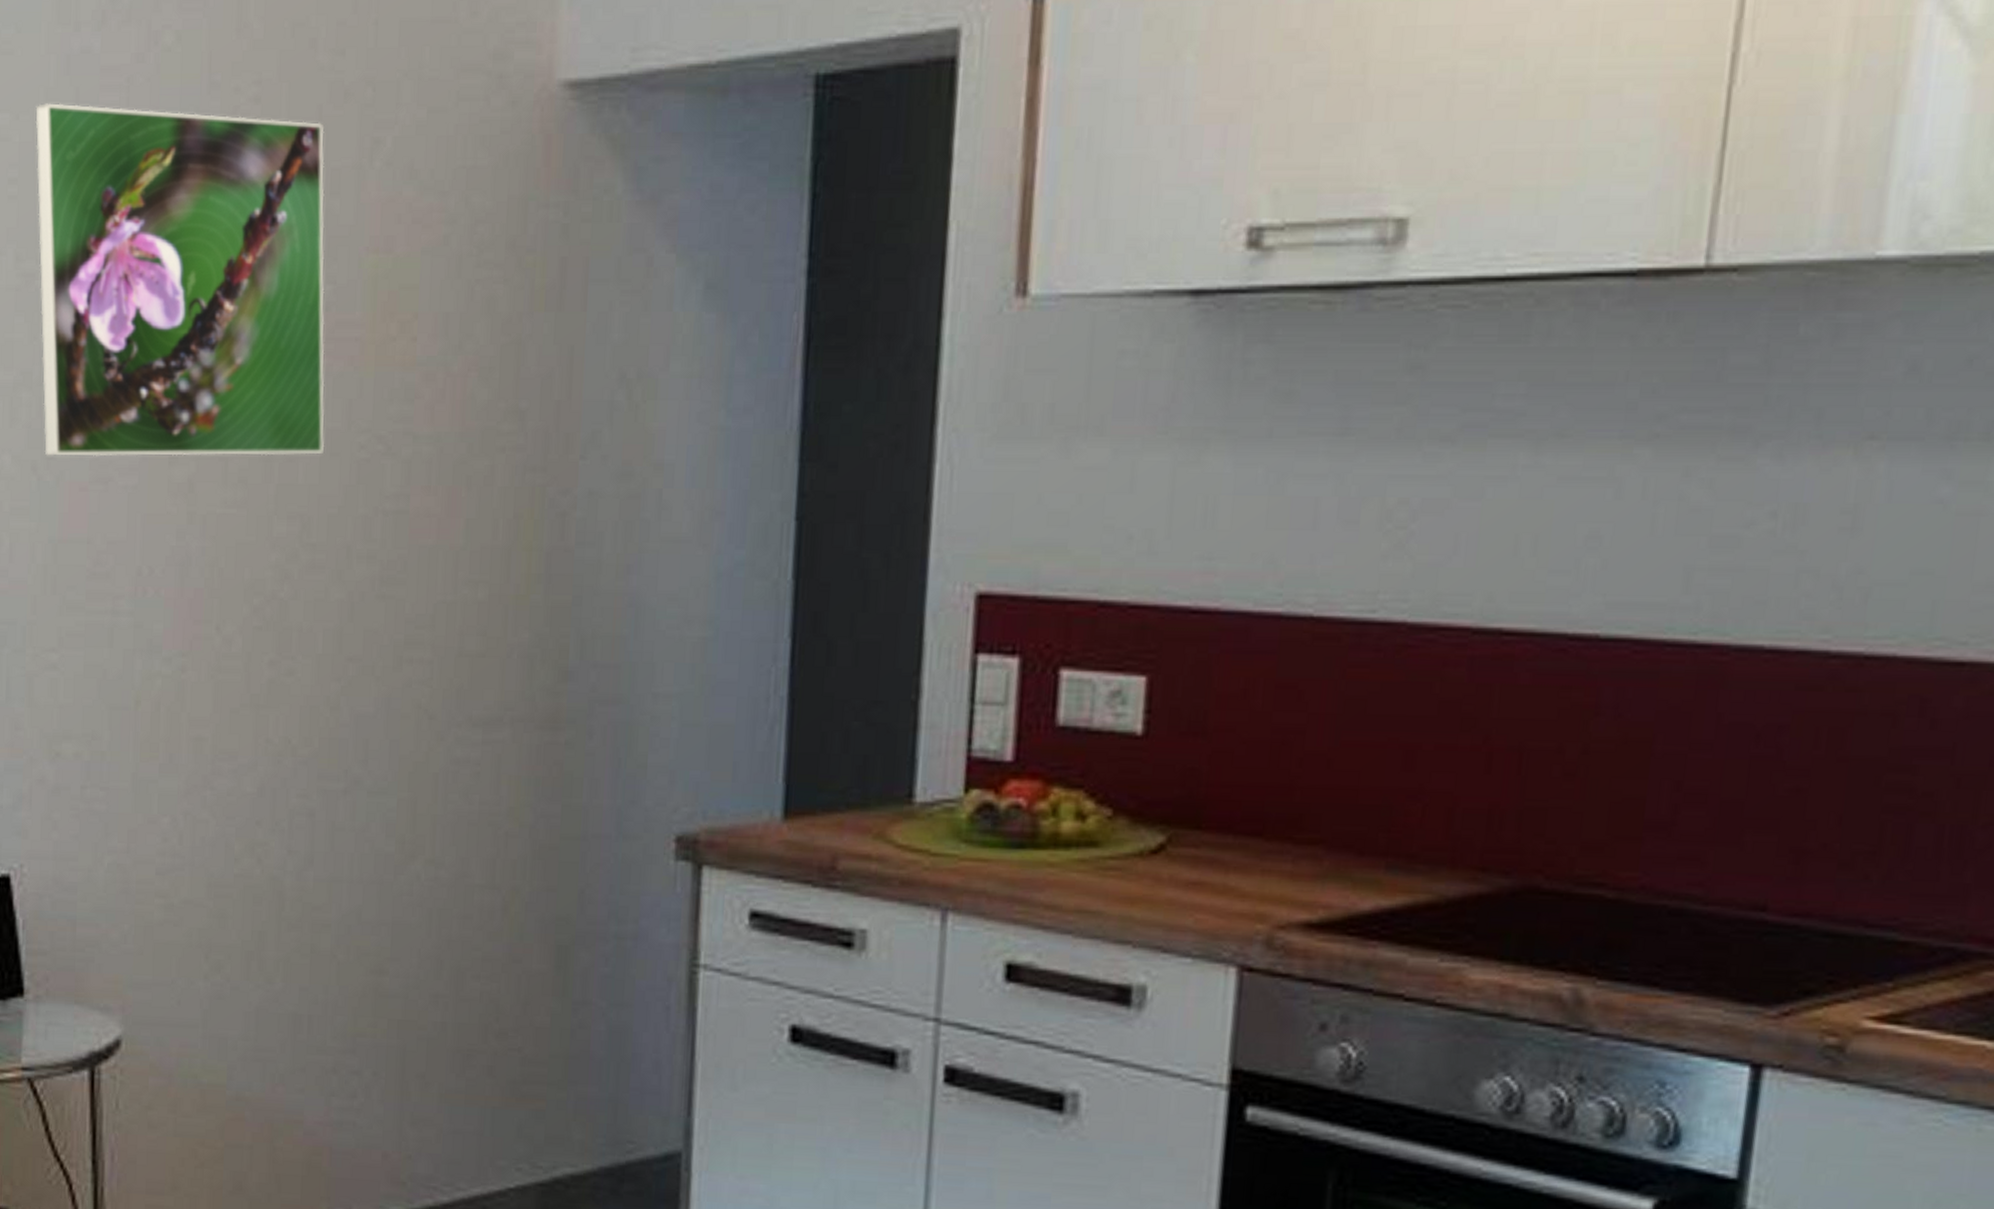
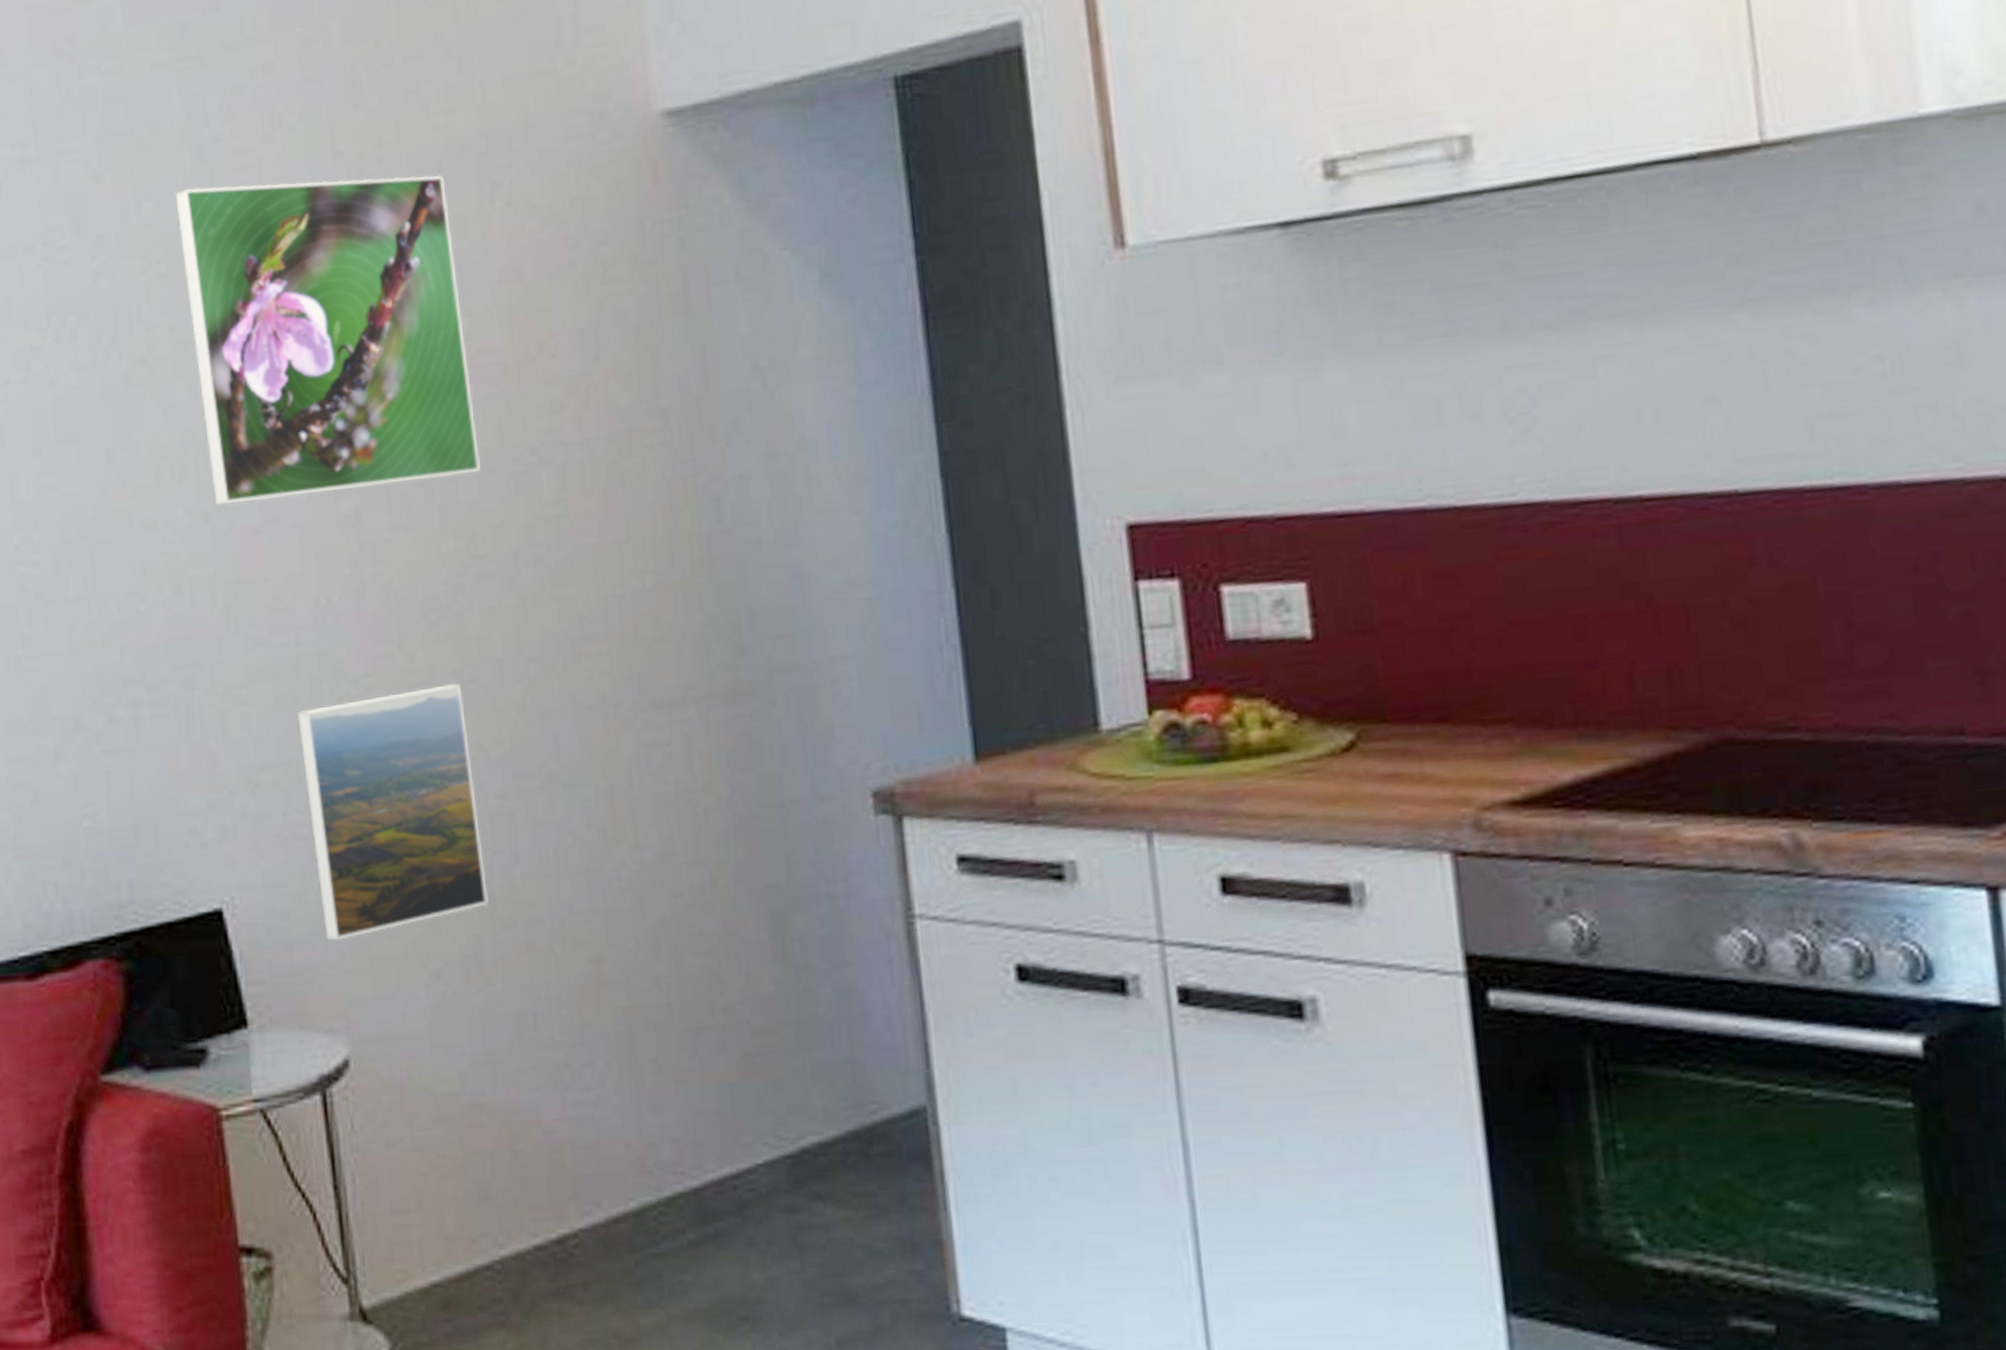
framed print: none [105,674,278,921] -> present [297,684,489,941]

